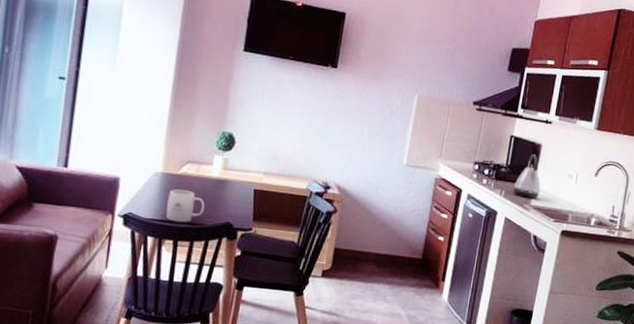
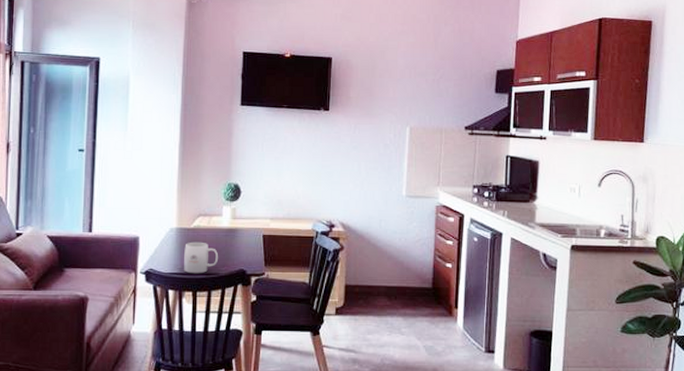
kettle: present [513,154,541,199] -> none [515,171,544,216]

